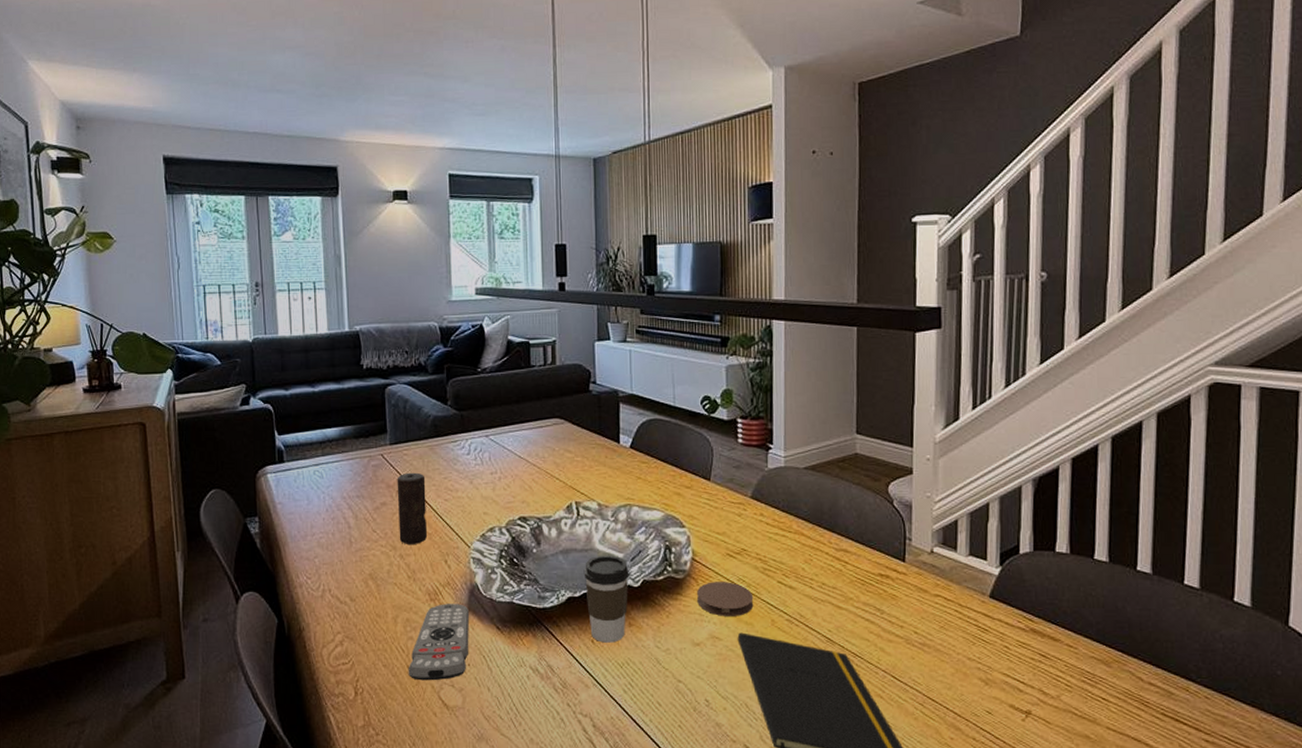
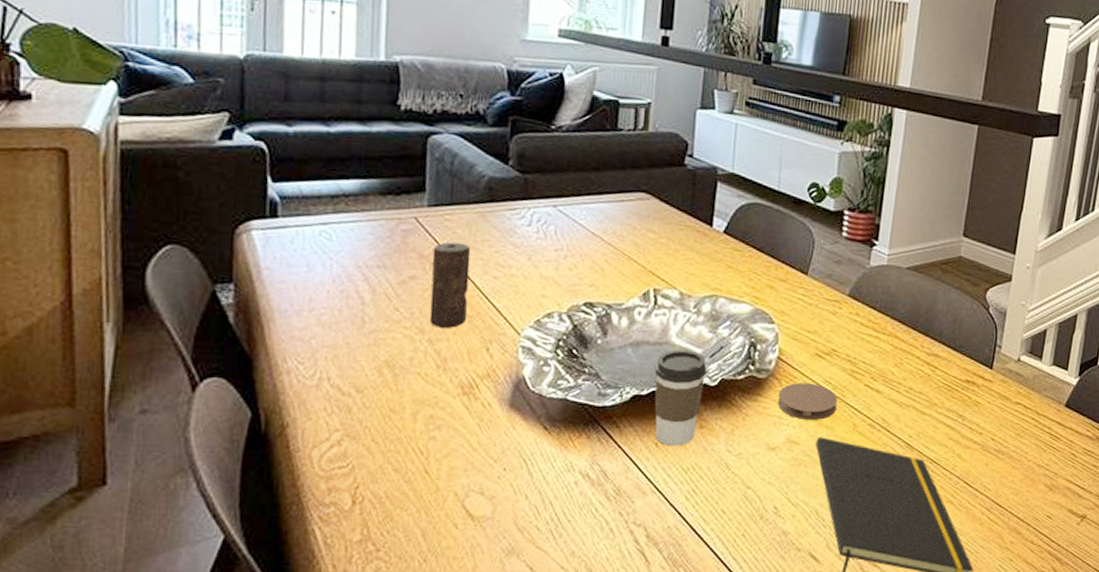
remote control: present [408,603,469,681] -> none [425,398,511,488]

